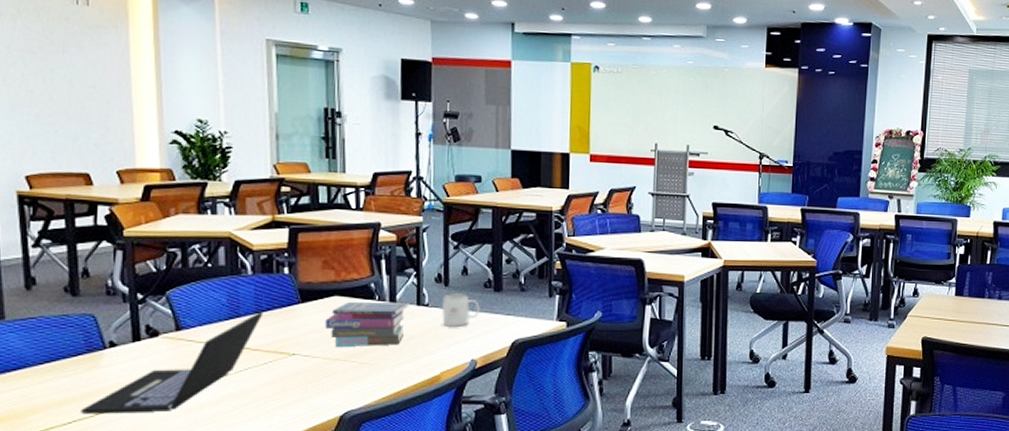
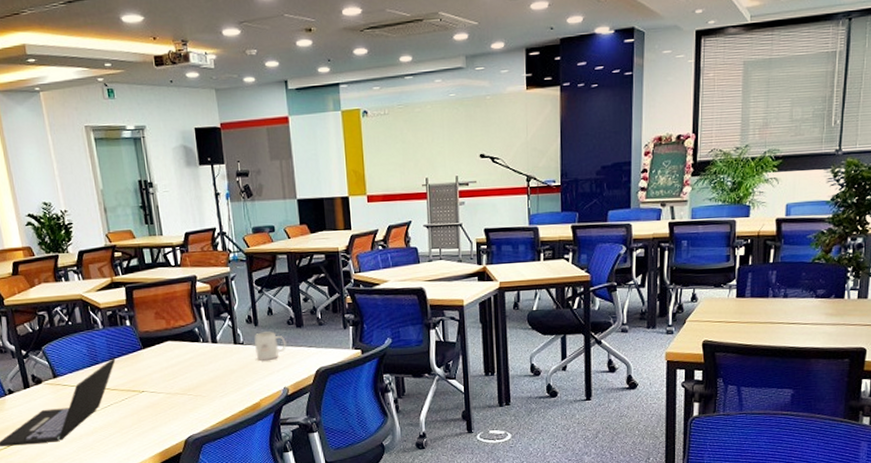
books: present [325,301,409,348] -> none [163,343,228,384]

